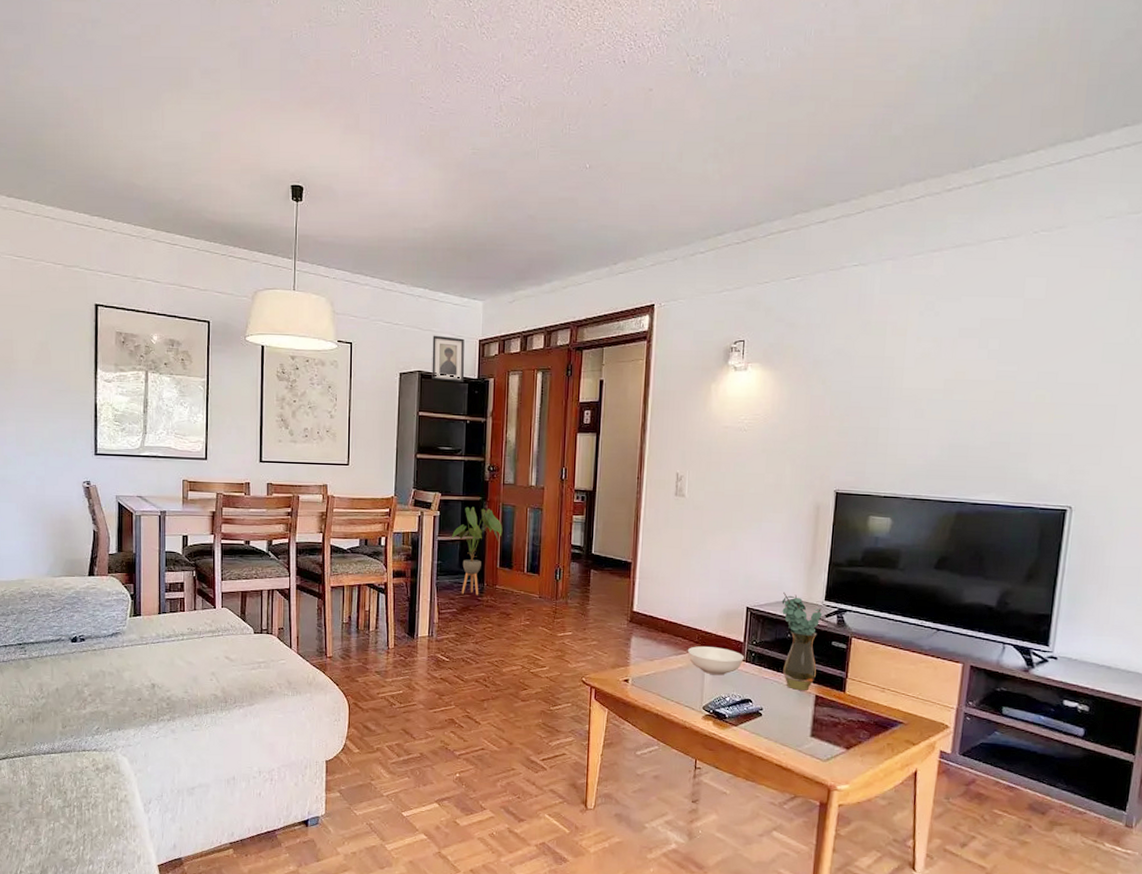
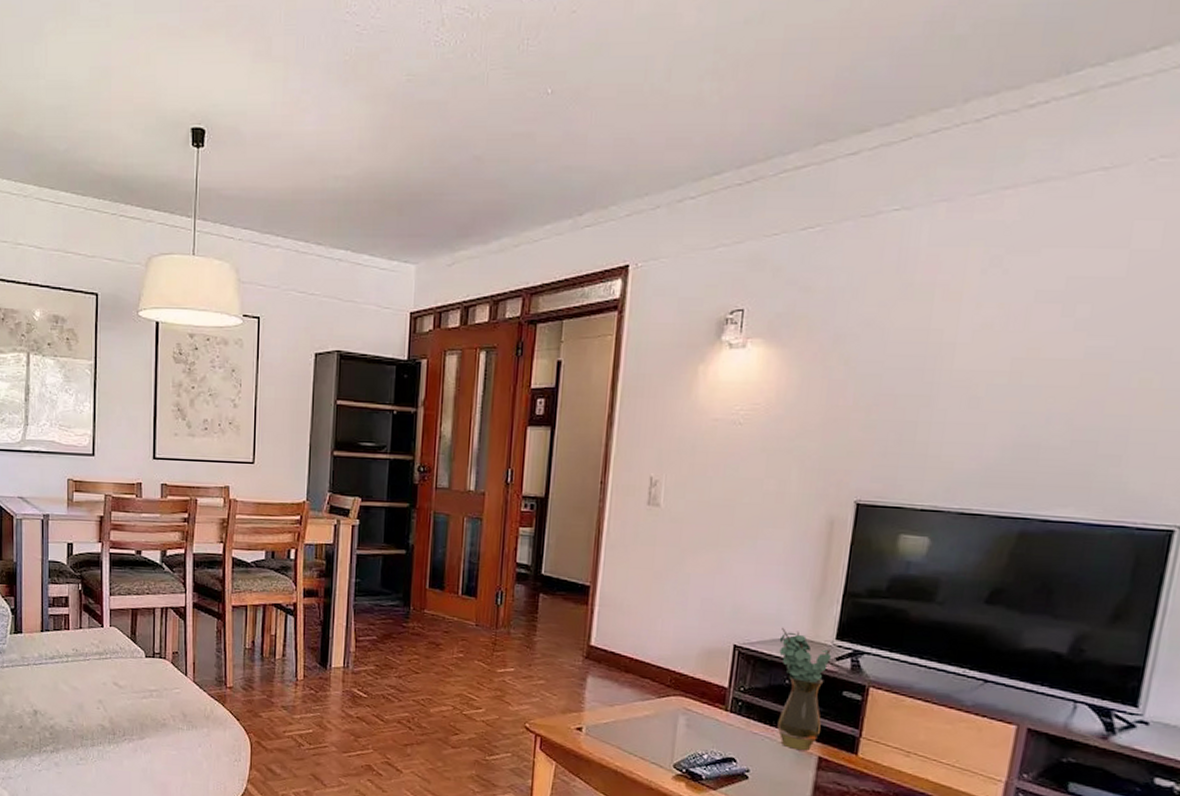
picture frame: present [432,335,465,383] -> none [352,307,393,366]
house plant: present [451,506,503,595] -> none [372,514,434,621]
bowl: present [687,646,745,676] -> none [656,690,729,728]

